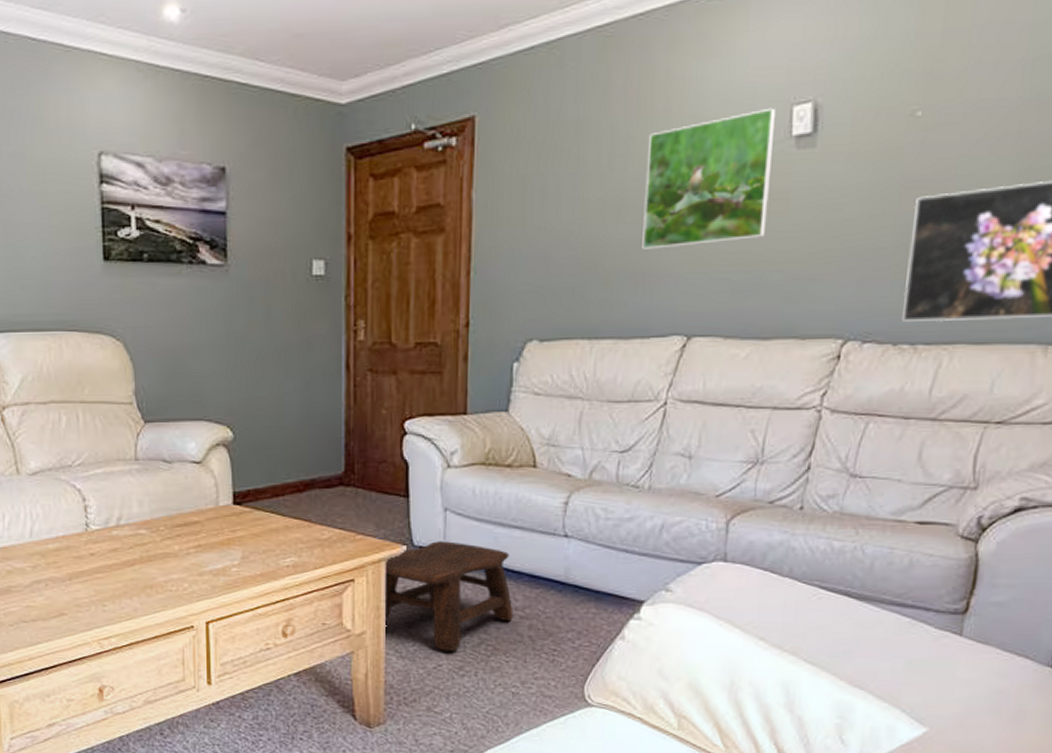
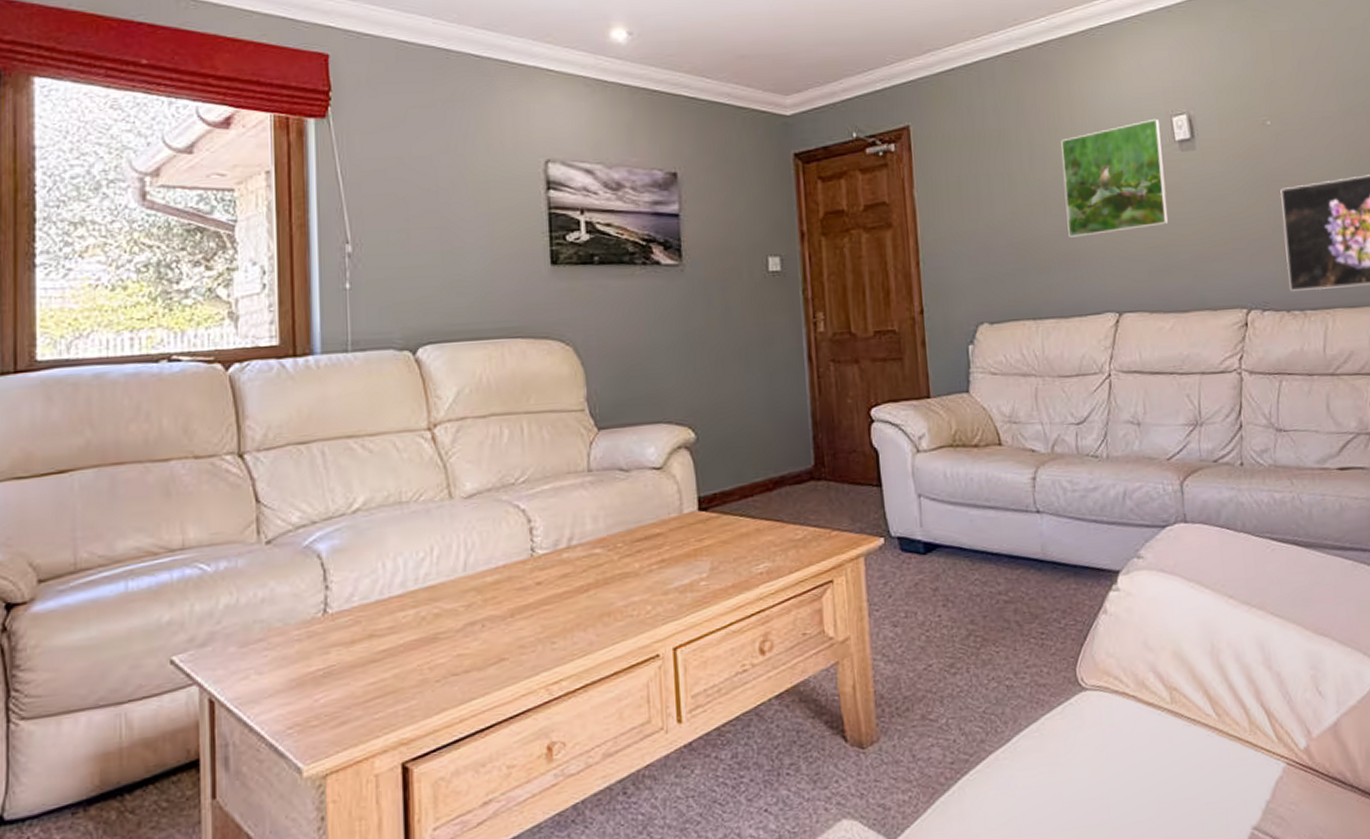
stool: present [386,541,514,651] -> none [864,528,998,649]

